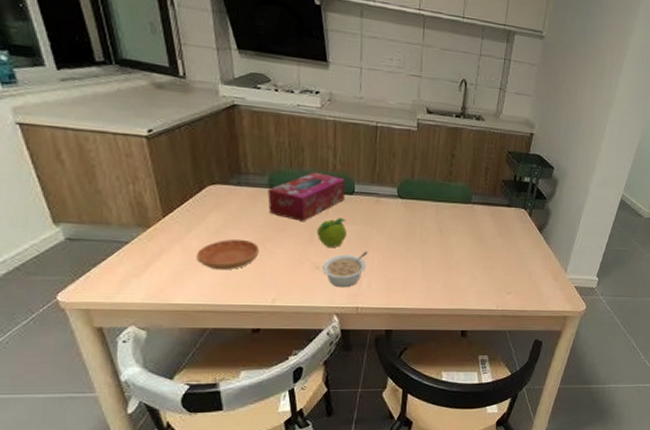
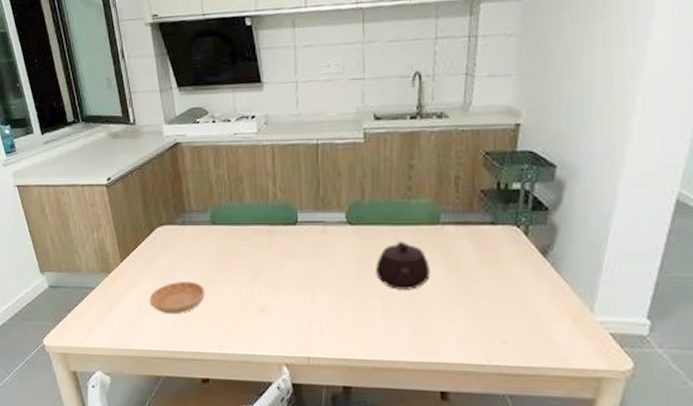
tissue box: present [267,172,346,223] -> none [210,203,288,260]
fruit: present [316,218,347,247] -> none [260,252,292,287]
legume: present [322,251,368,288] -> none [268,290,317,334]
teapot: none [419,214,461,254] -> present [376,241,430,290]

